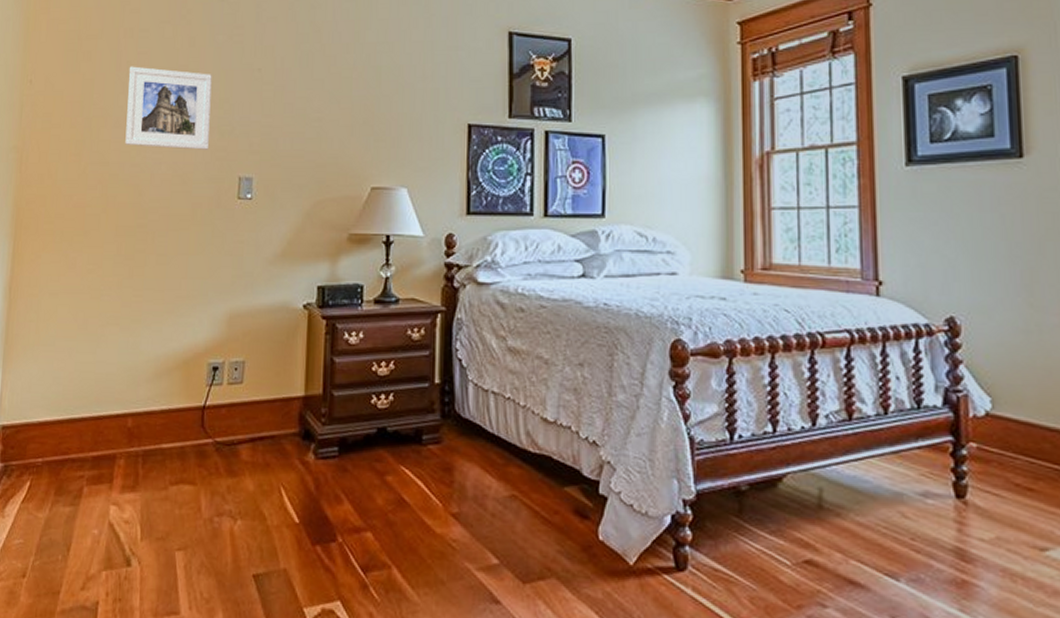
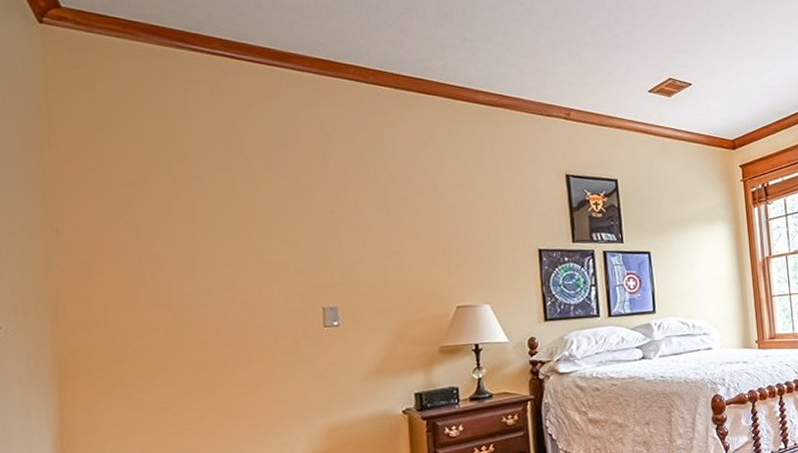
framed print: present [125,66,212,150] -> none [183,211,287,288]

